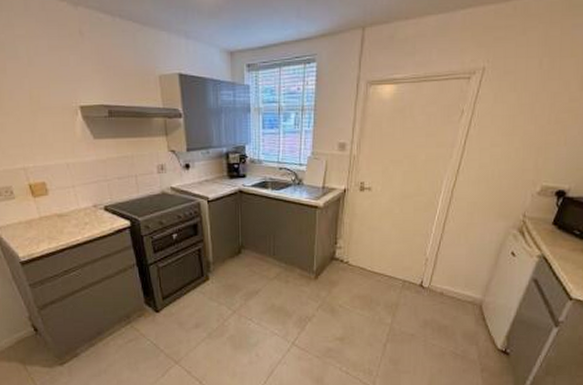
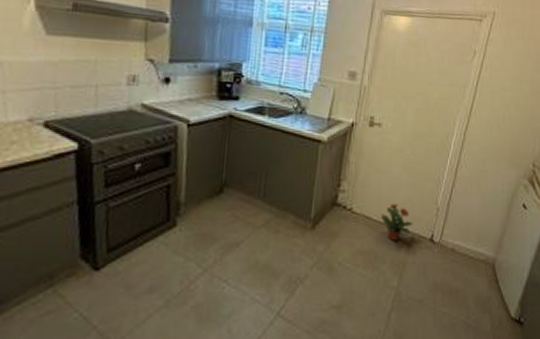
potted plant: none [374,256,403,287] -> present [381,203,413,241]

